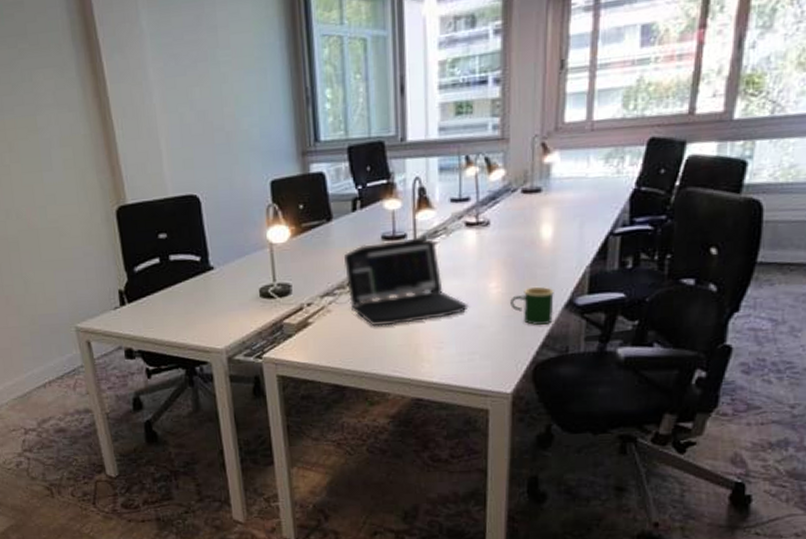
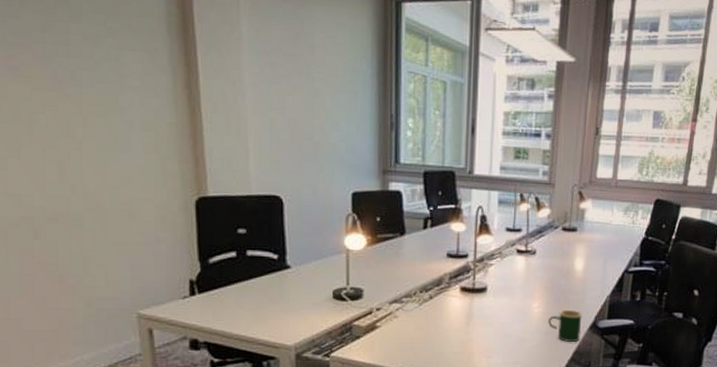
laptop: present [344,238,469,327] -> none [413,258,515,334]

